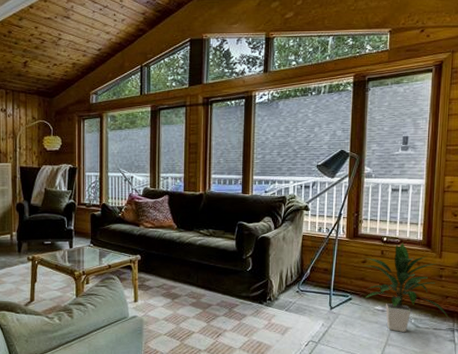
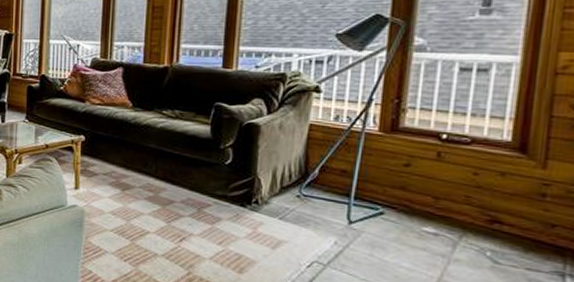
indoor plant: present [364,243,450,333] -> none [406,143,557,269]

